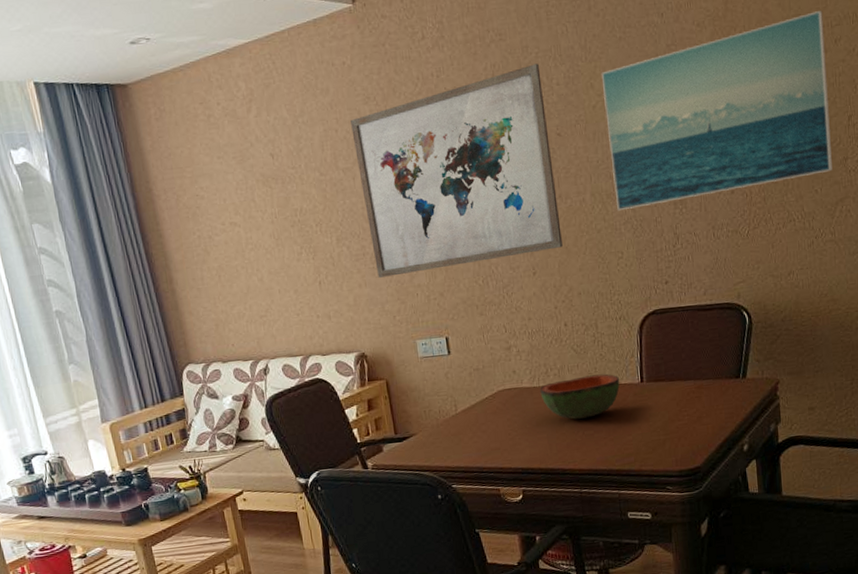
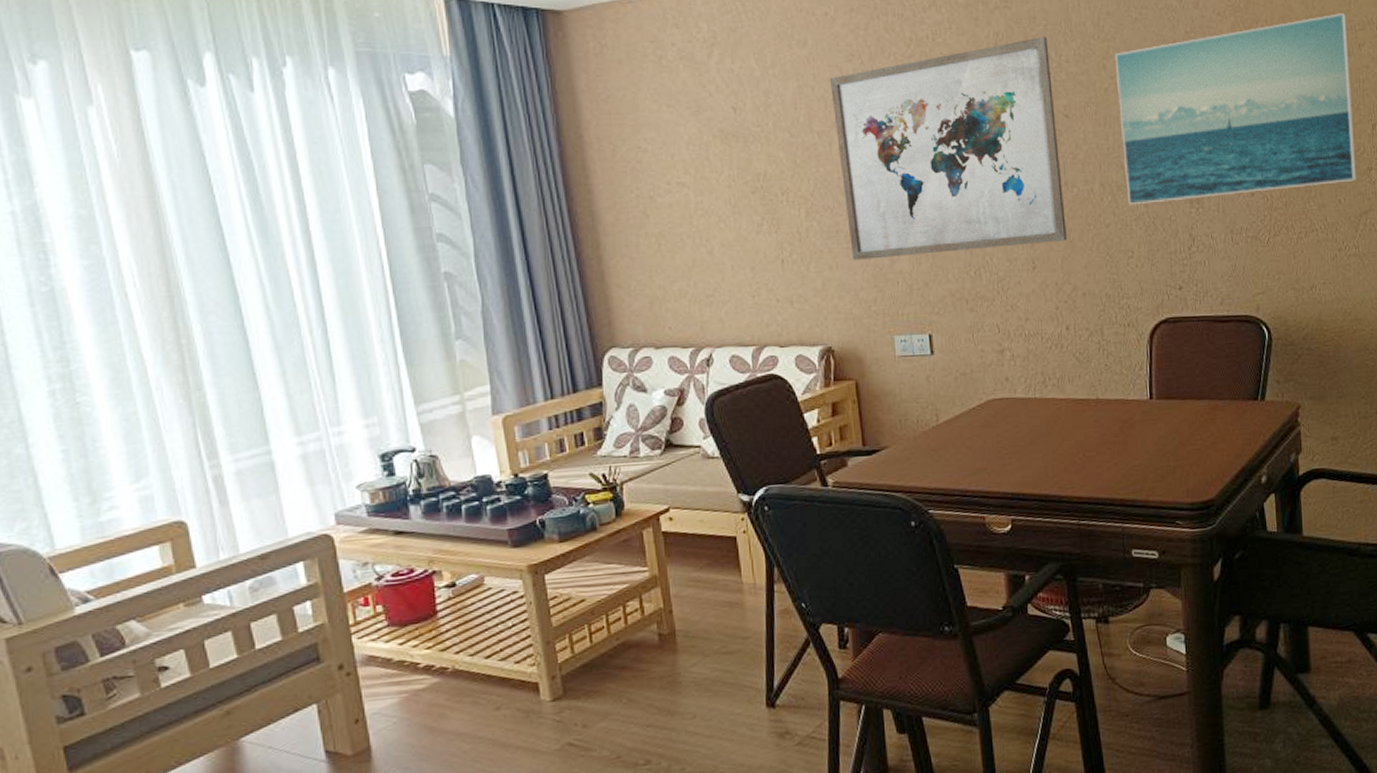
bowl: present [540,373,620,419] -> none [1036,387,1127,438]

